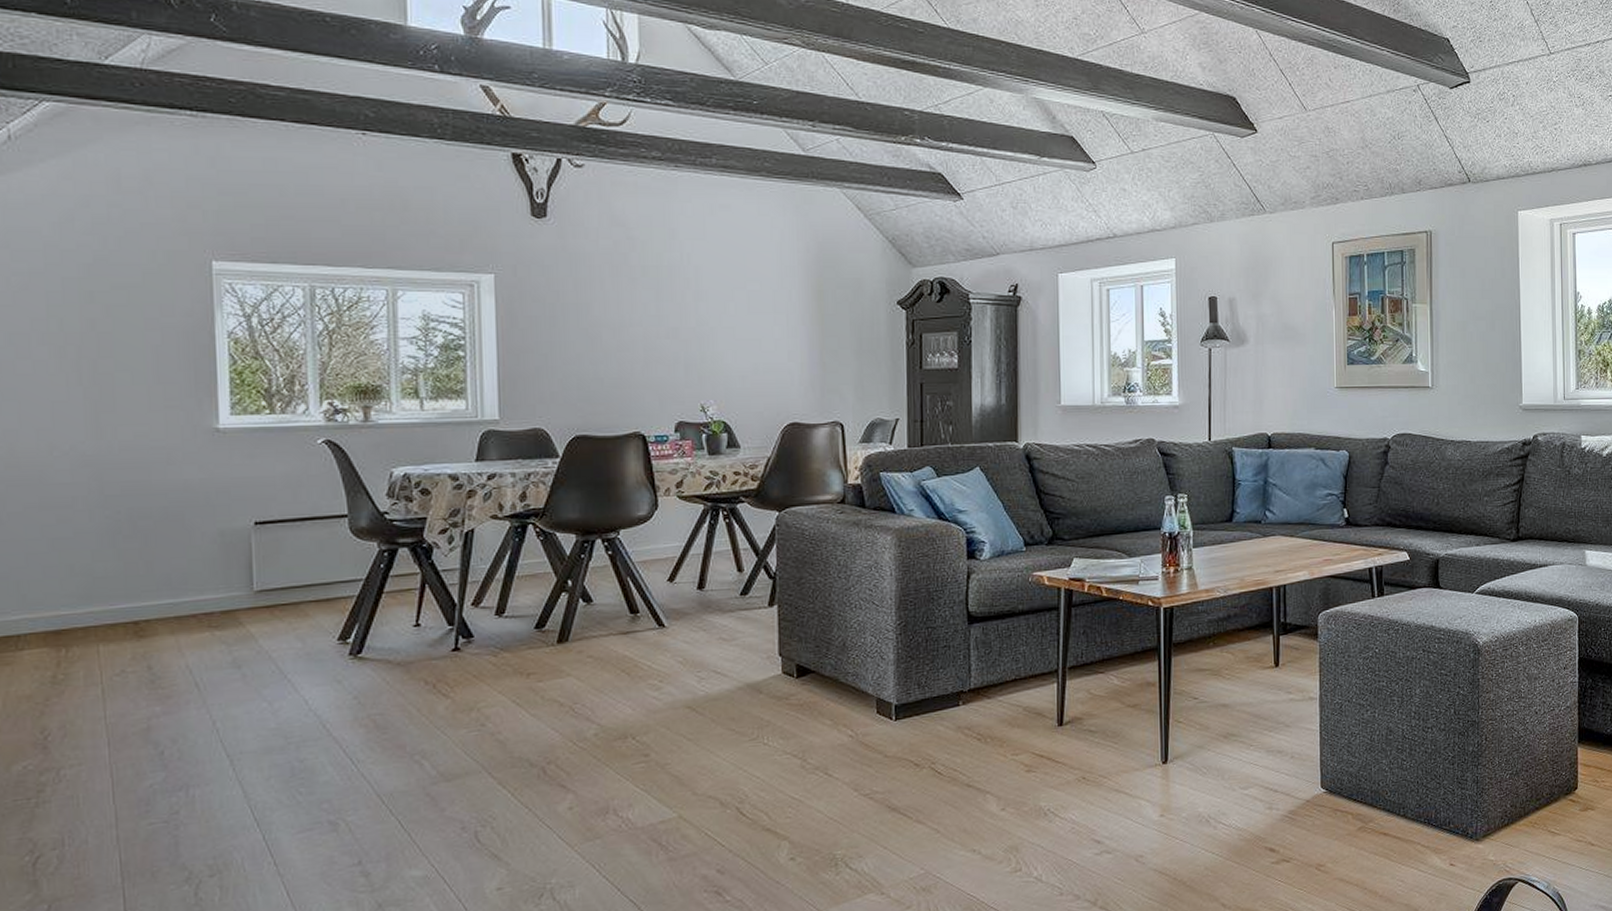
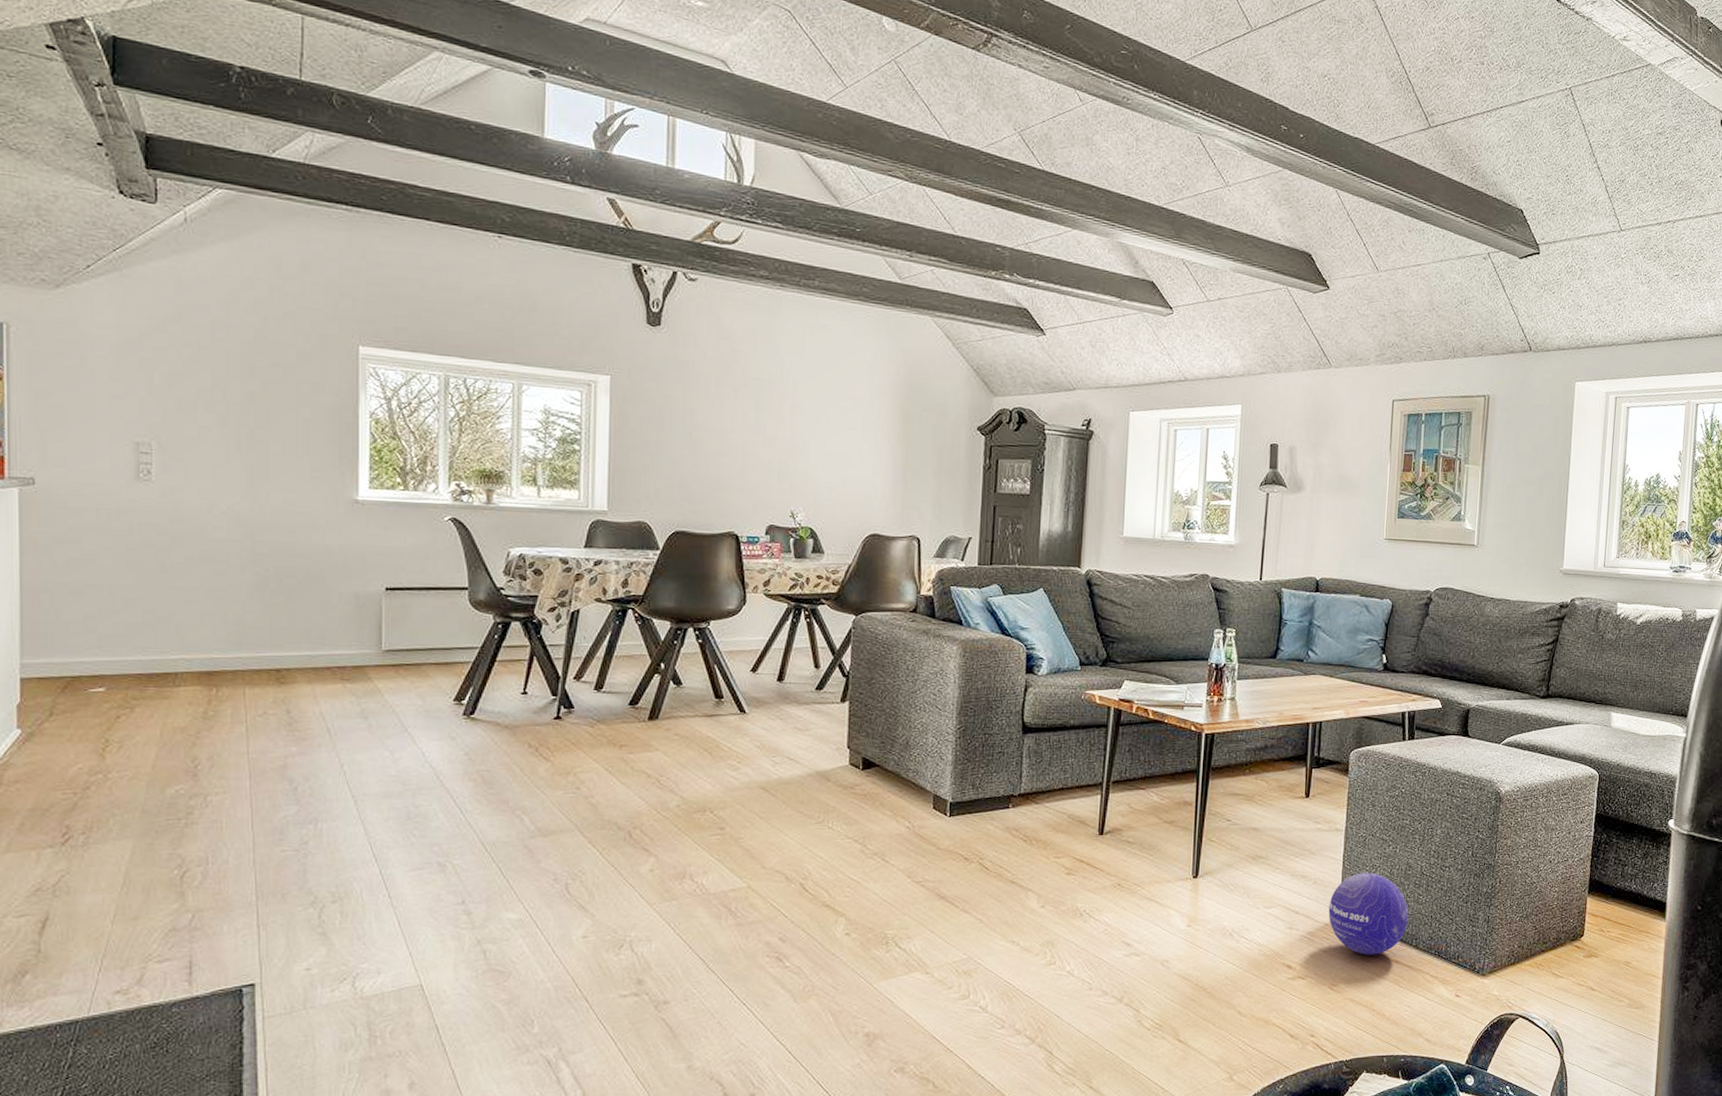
decorative ball: none [1309,741,1394,830] -> present [1328,873,1409,955]

